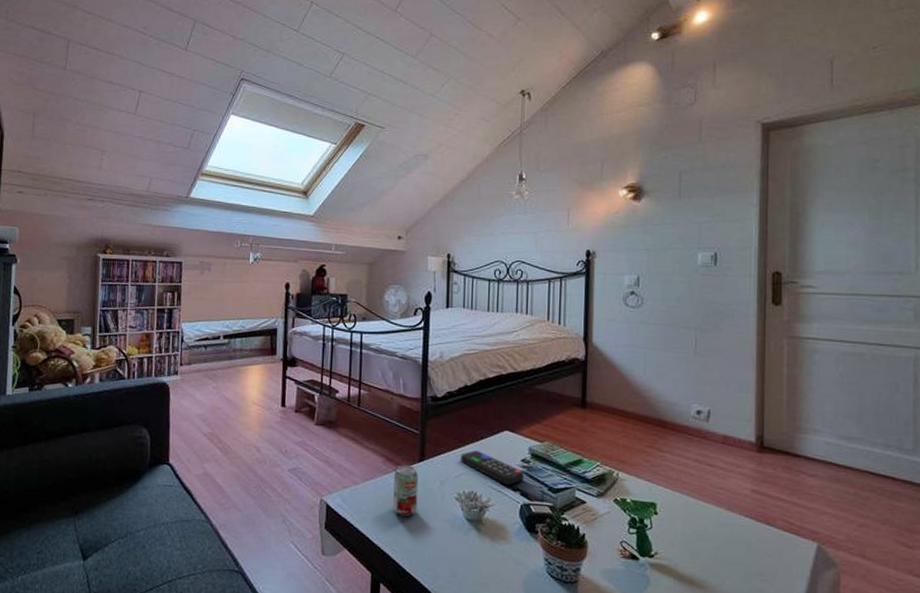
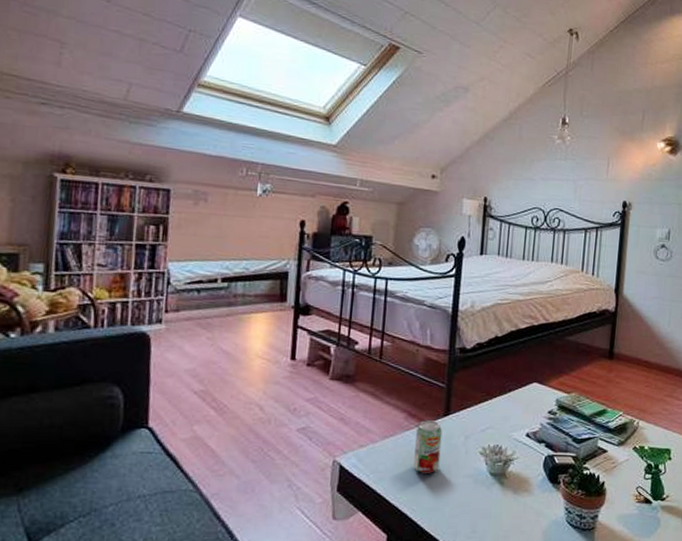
remote control: present [461,450,524,486] -> none [487,403,550,438]

